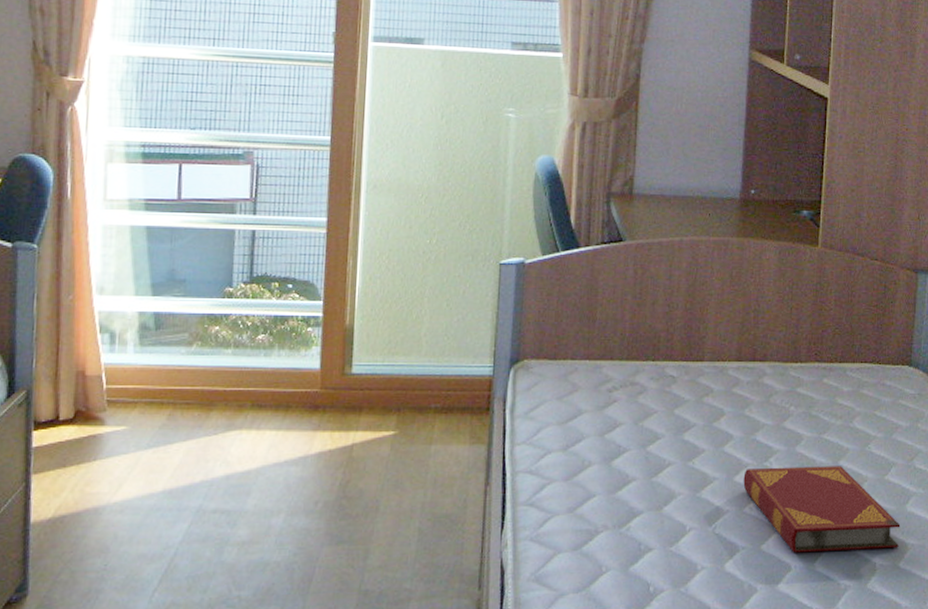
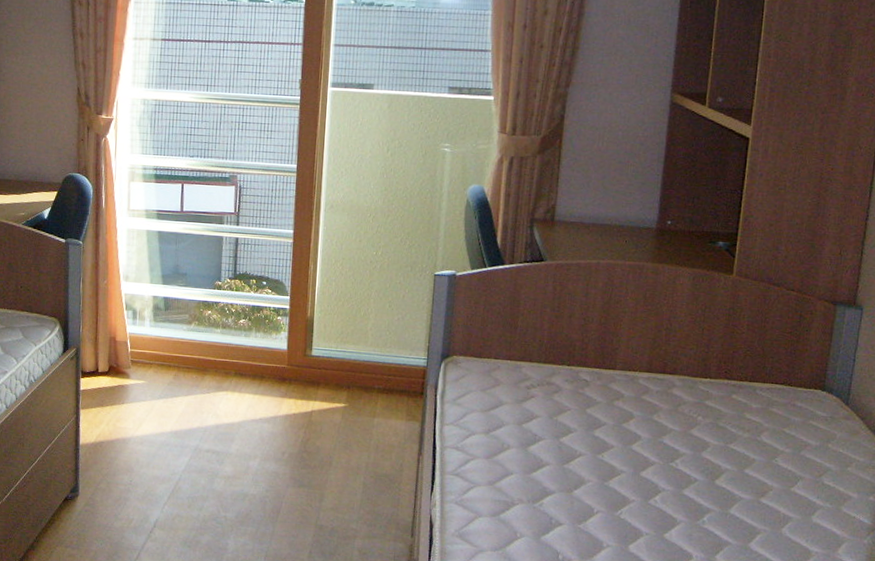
hardback book: present [743,466,901,553] -> none [649,467,805,554]

